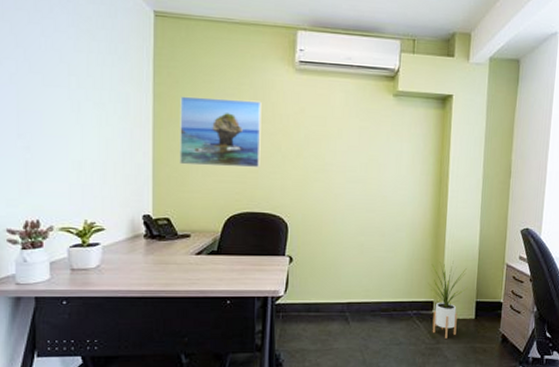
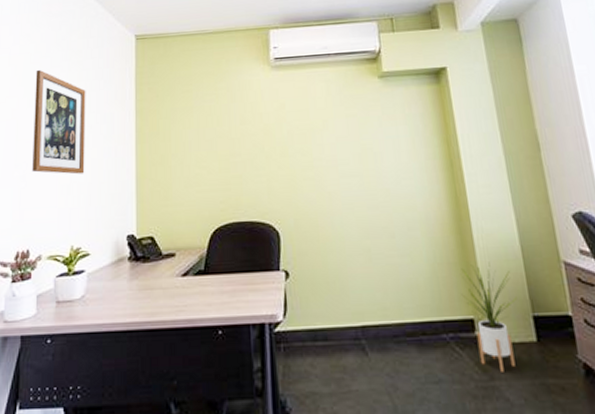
wall art: none [36,31,98,152] -> present [32,69,86,175]
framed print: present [179,96,262,168] -> none [161,103,244,178]

